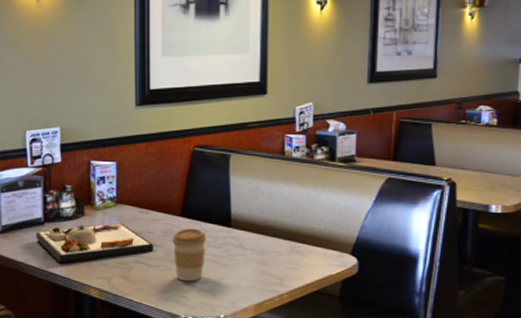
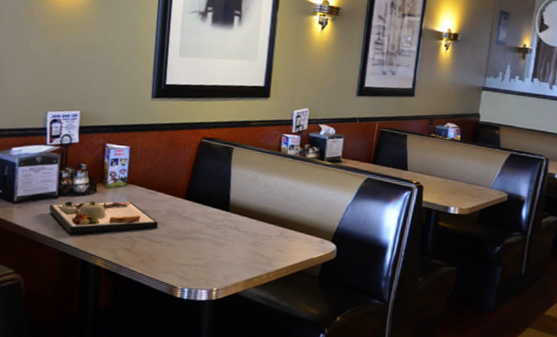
coffee cup: present [172,228,207,282] -> none [175,210,207,258]

